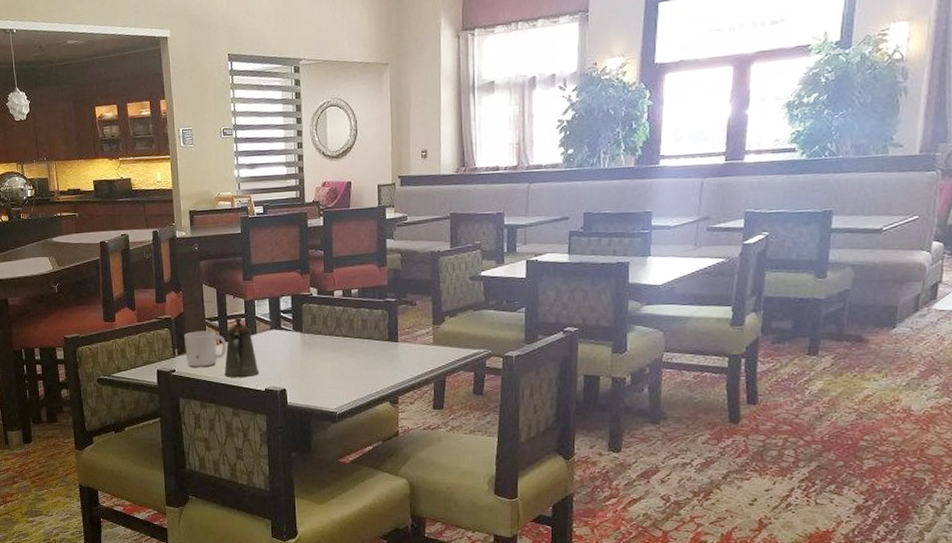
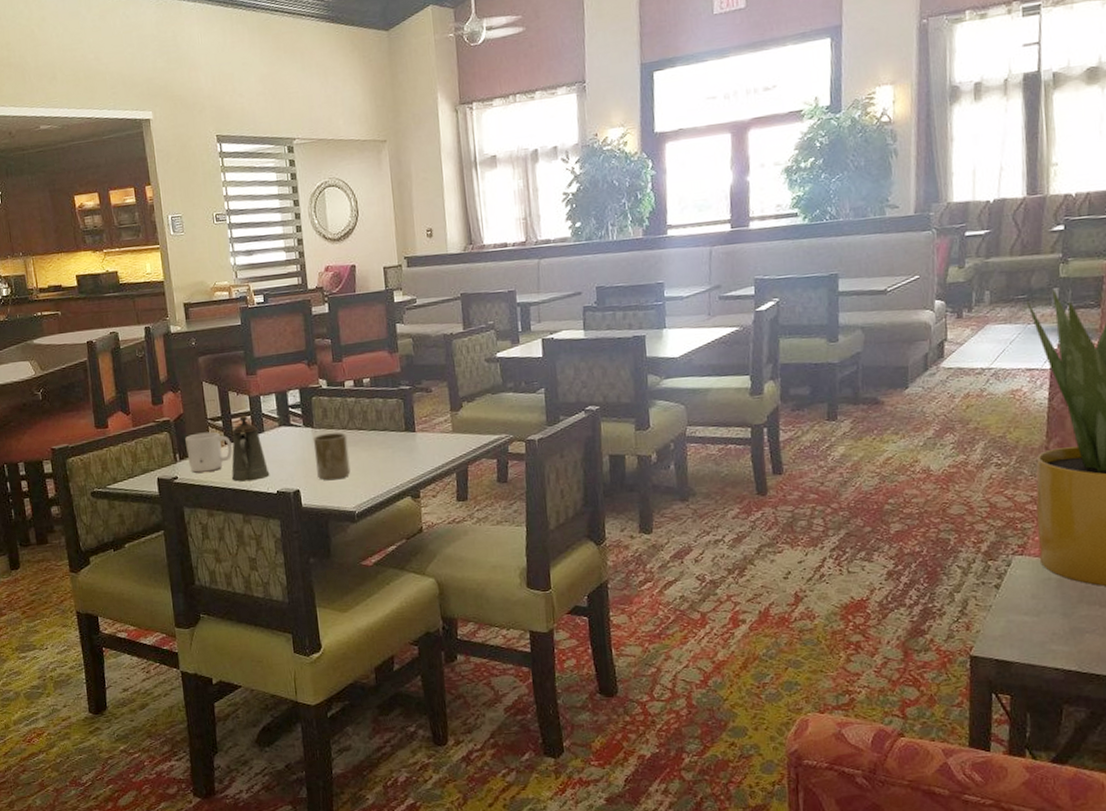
cup: none [301,338,335,382] -> present [312,432,351,481]

